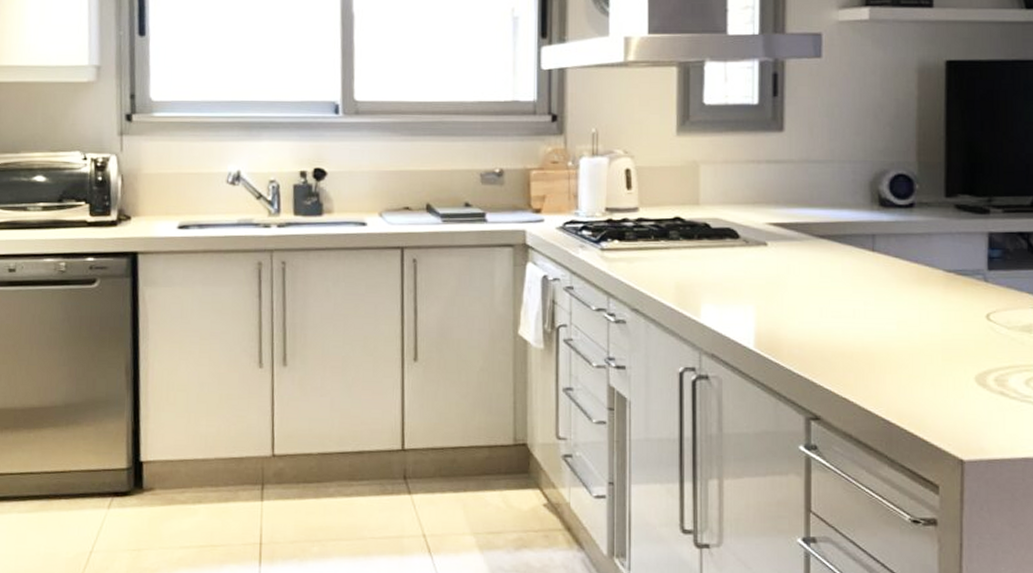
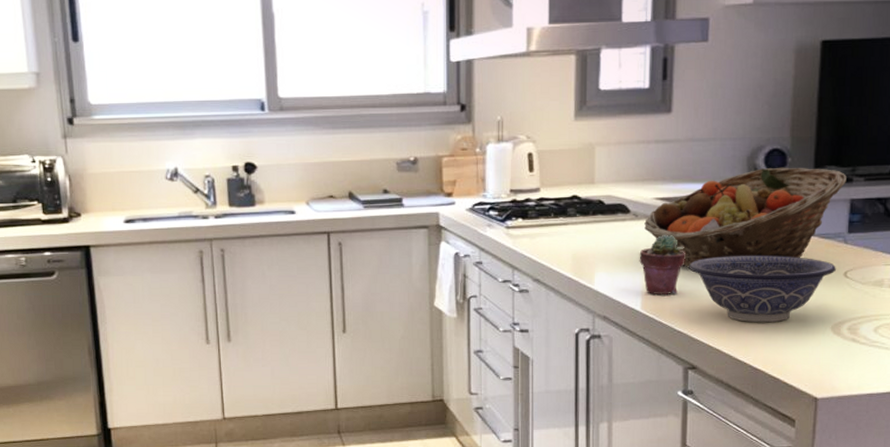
potted succulent: none [751,263,804,333] -> present [639,234,685,295]
fruit basket: none [756,194,983,303] -> present [644,167,847,268]
decorative bowl: none [808,291,976,369] -> present [689,256,836,323]

